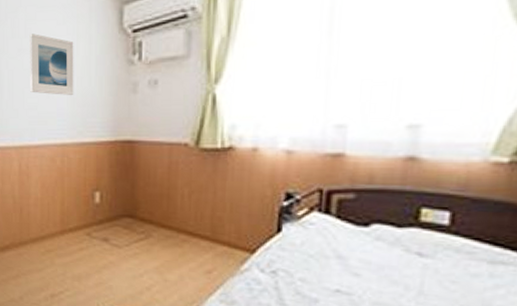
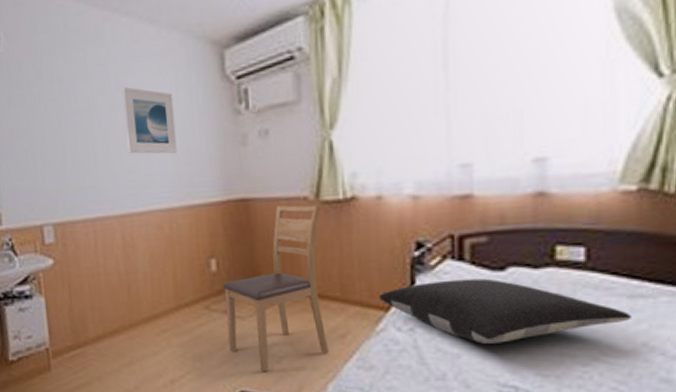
chair: none [103,150,200,296] -> present [222,205,329,372]
pillow: none [245,230,490,293] -> present [378,278,631,344]

